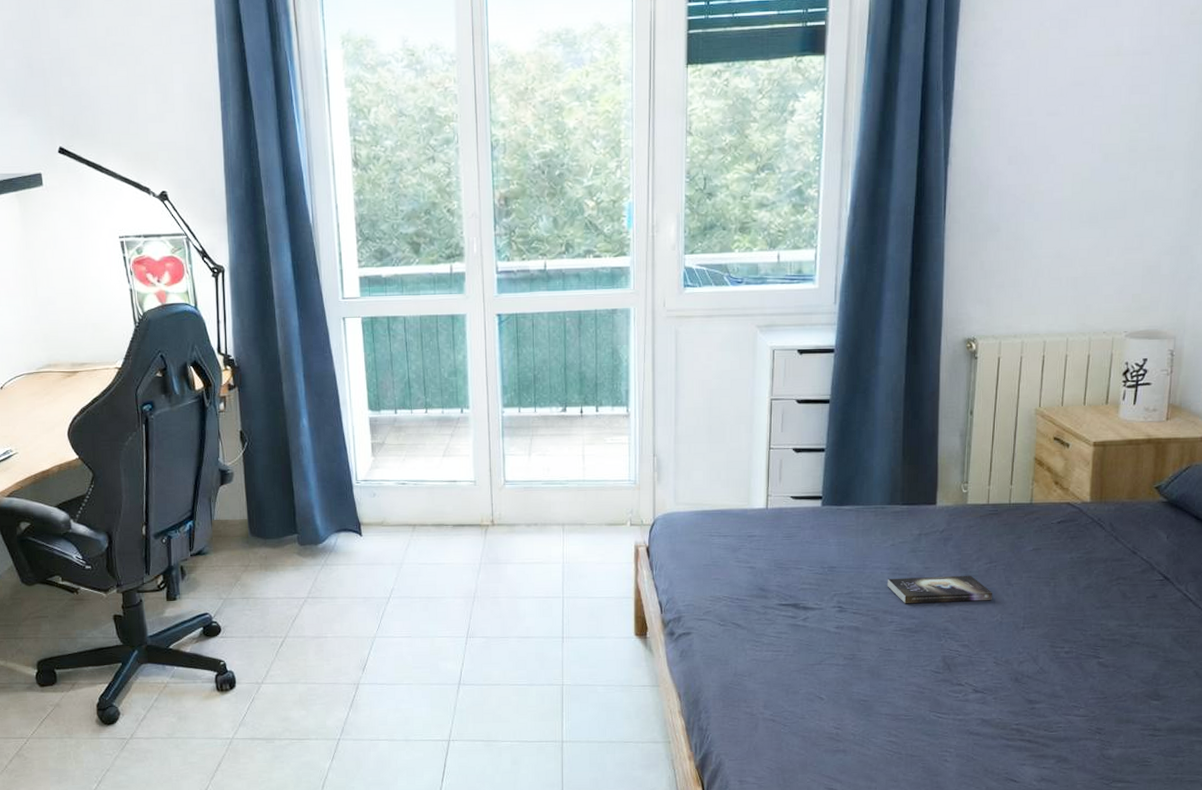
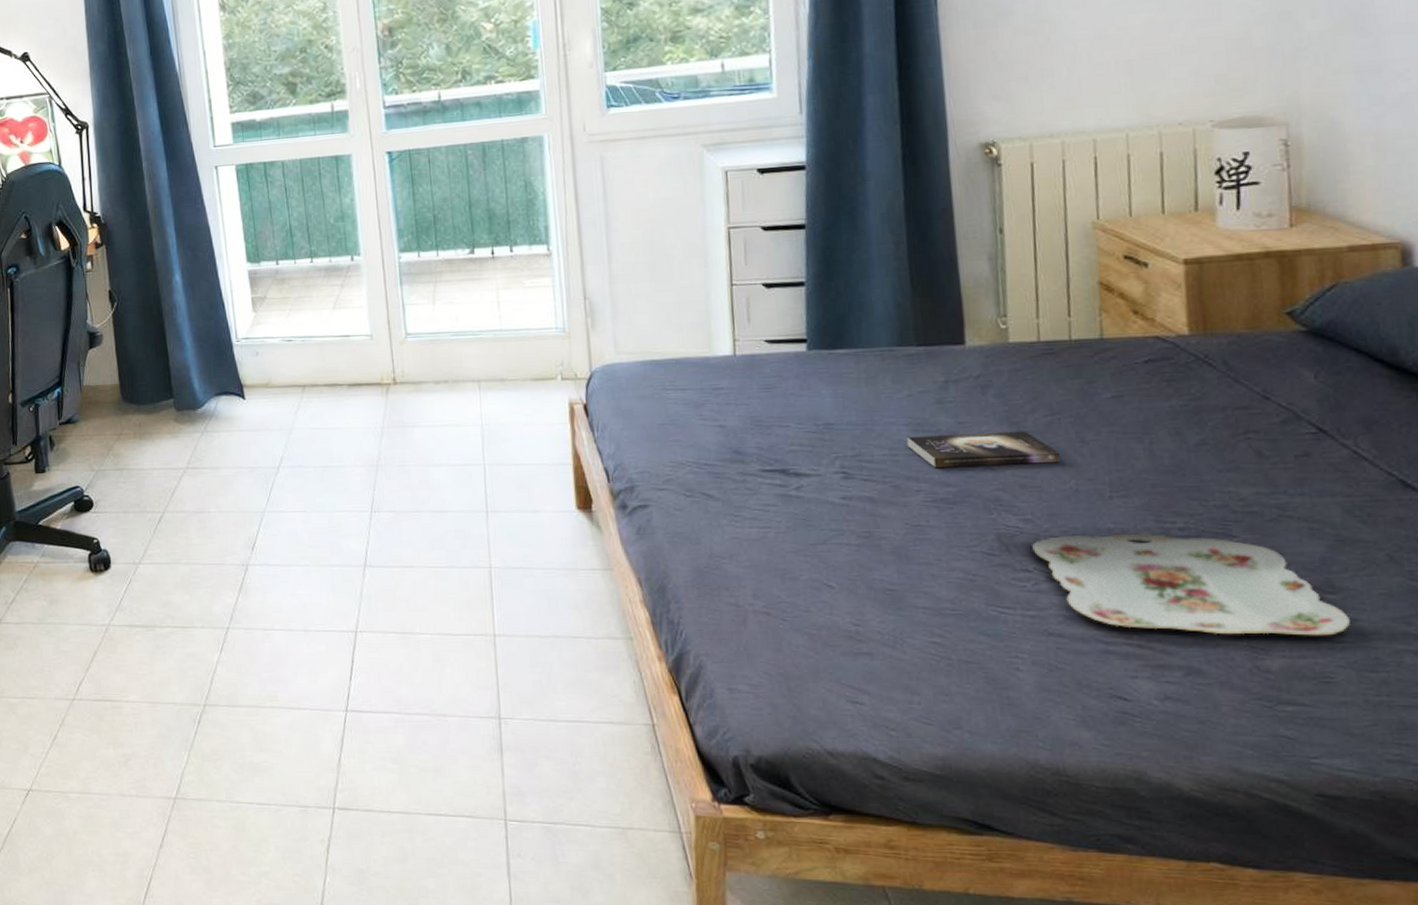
serving tray: none [966,655,1166,732] -> present [1032,533,1351,636]

